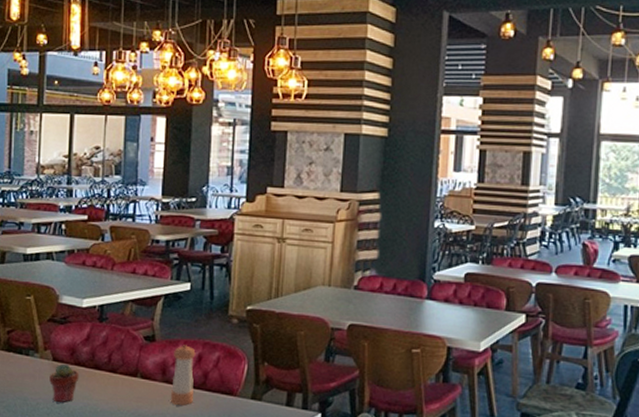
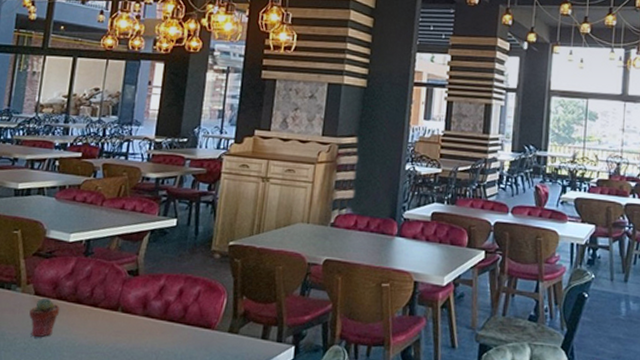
pepper shaker: present [171,345,196,405] -> none [150,279,178,339]

